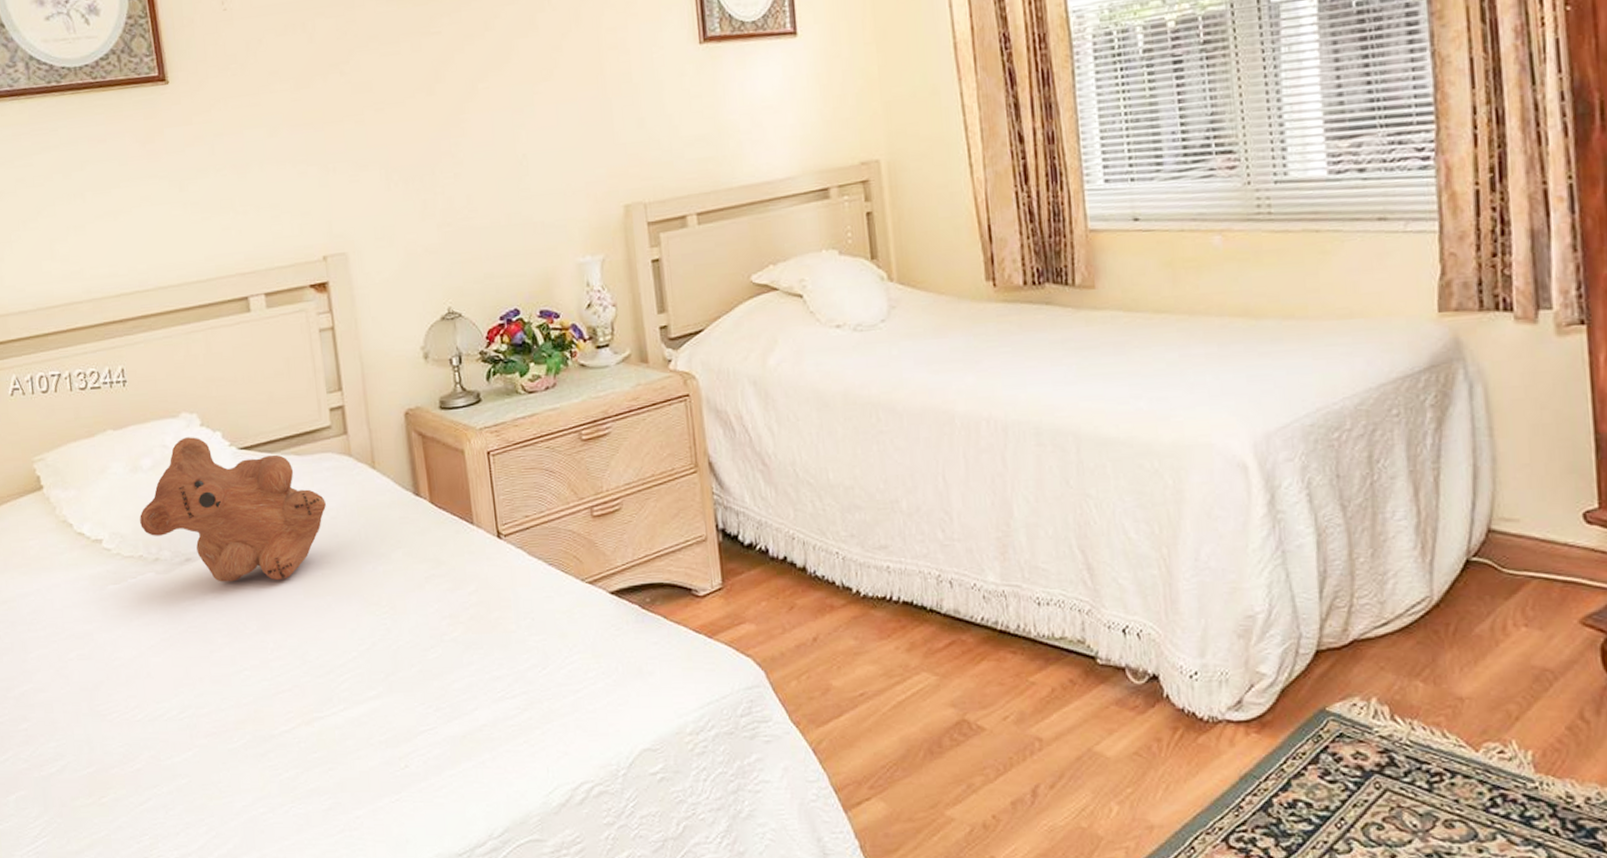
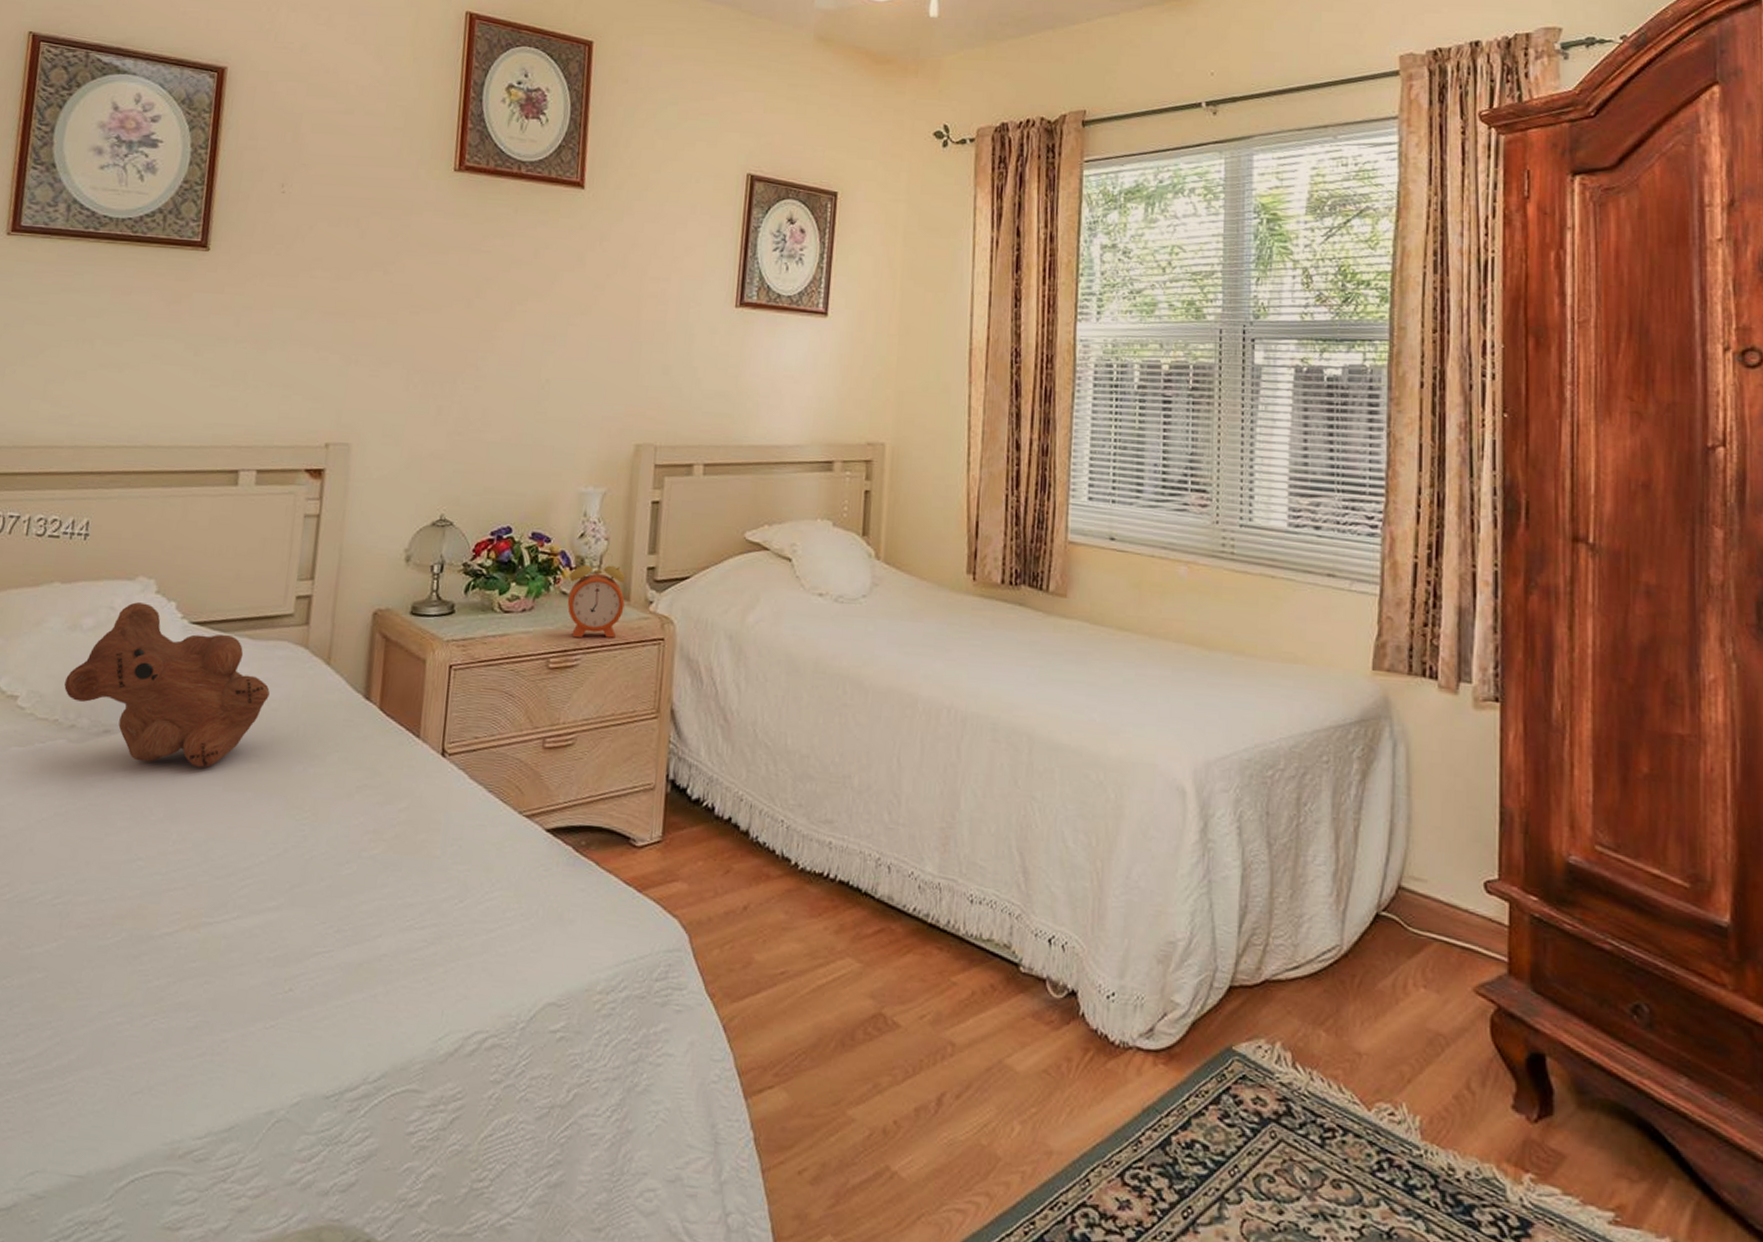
alarm clock: none [585,319,644,407] -> present [567,553,626,638]

